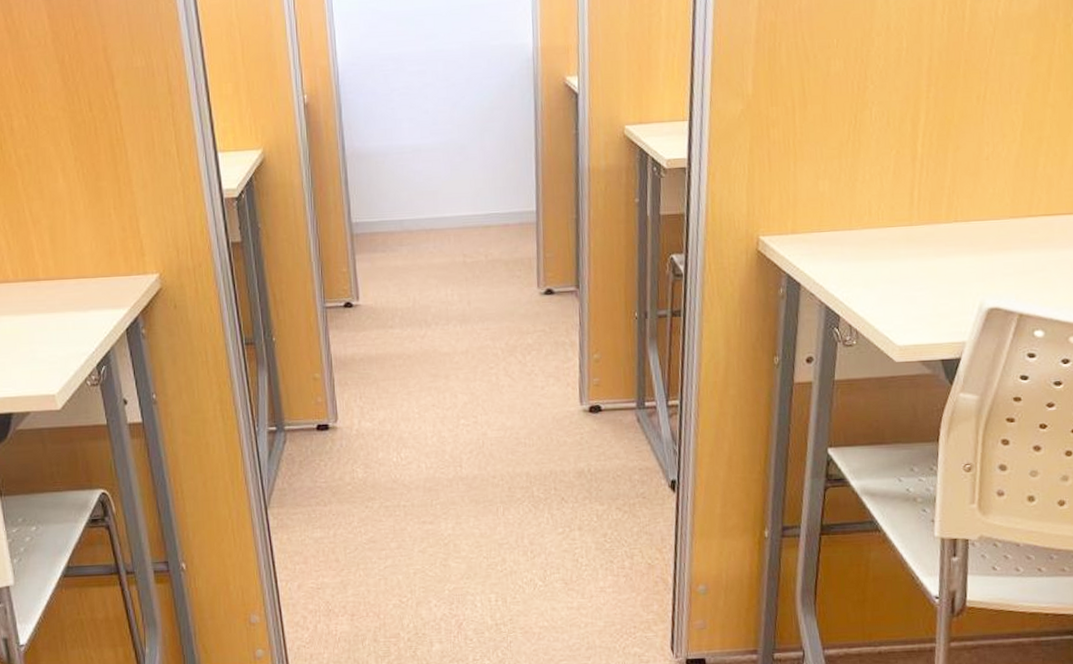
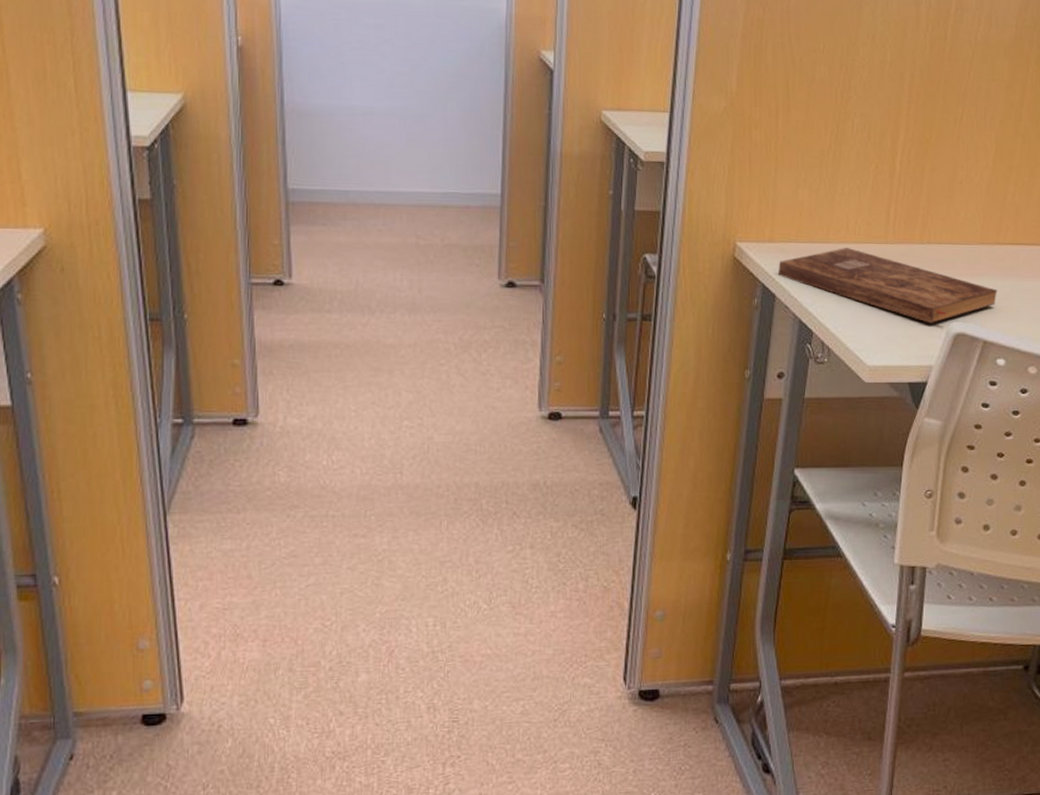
bible: none [802,232,1032,300] -> present [778,247,997,323]

